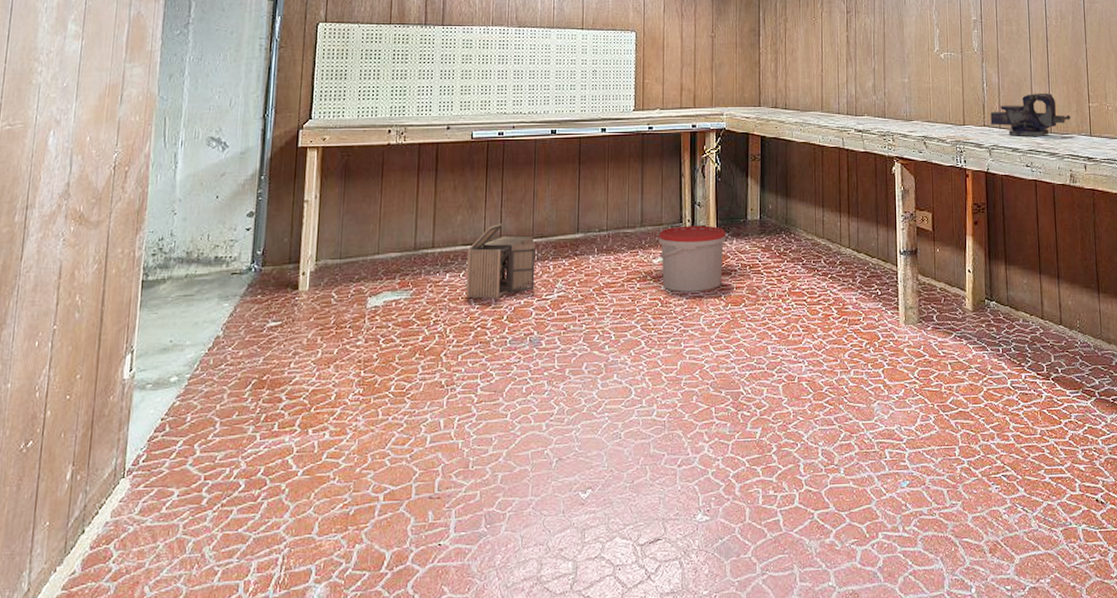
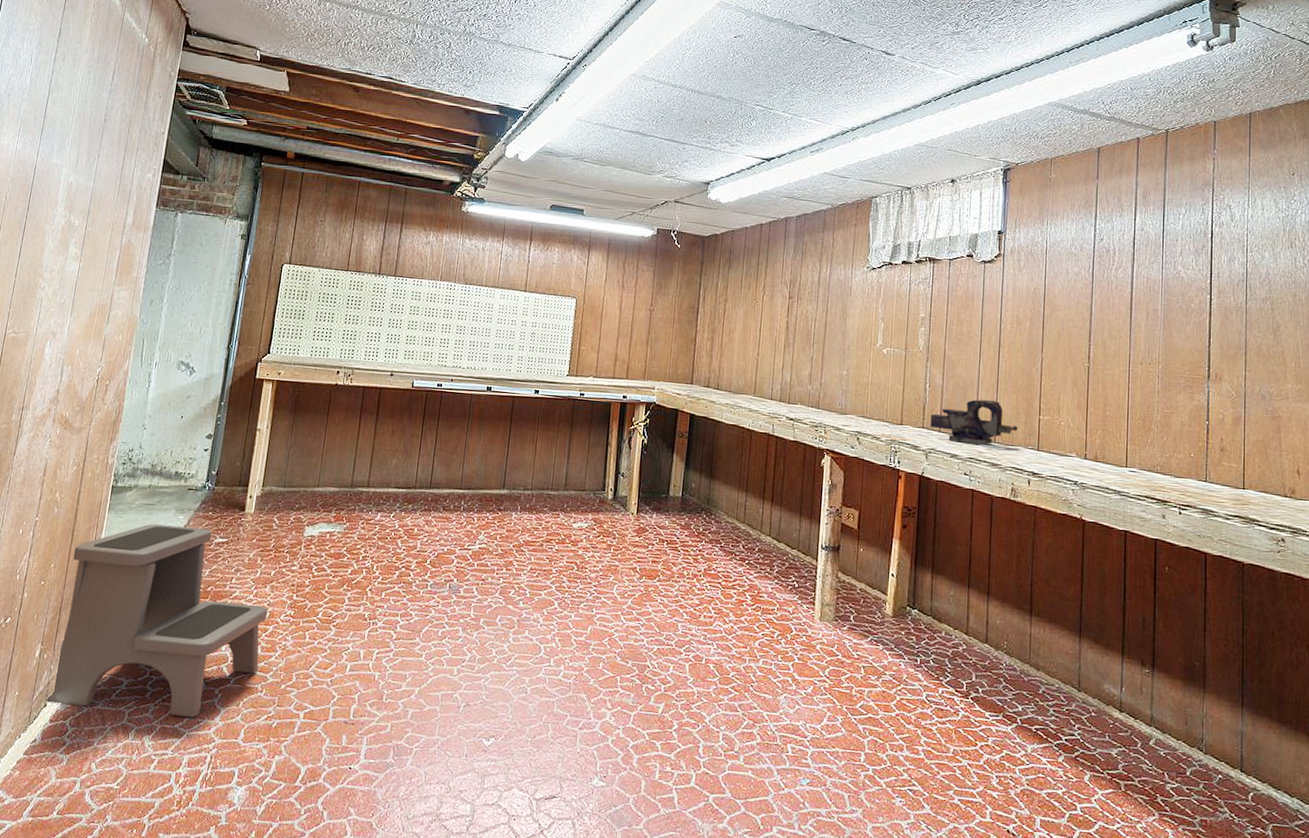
step stool: none [84,314,333,528] -> present [46,524,268,718]
storage bin: present [465,224,536,299] -> none [393,471,463,542]
bucket: present [658,225,727,292] -> none [580,494,647,561]

